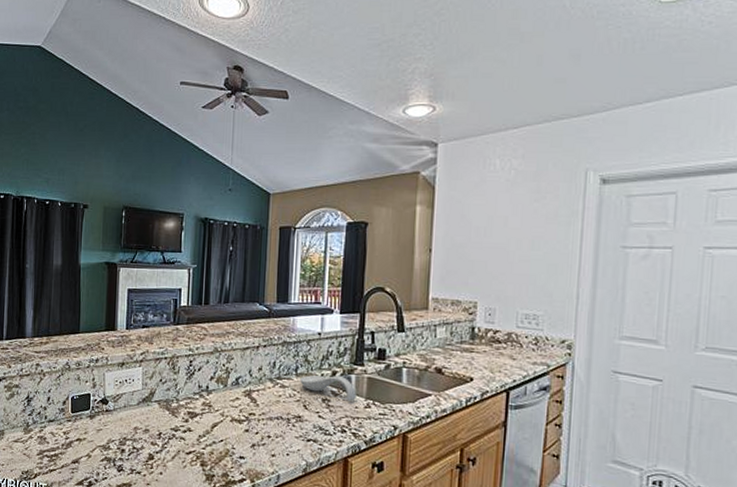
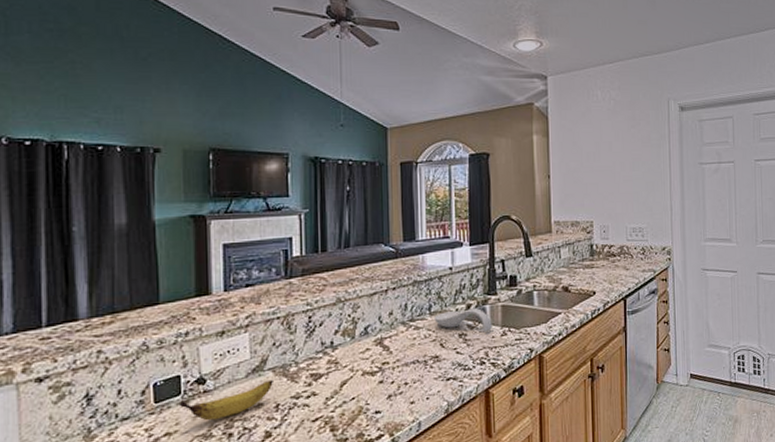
banana: none [87,410,158,436] -> present [178,379,273,421]

